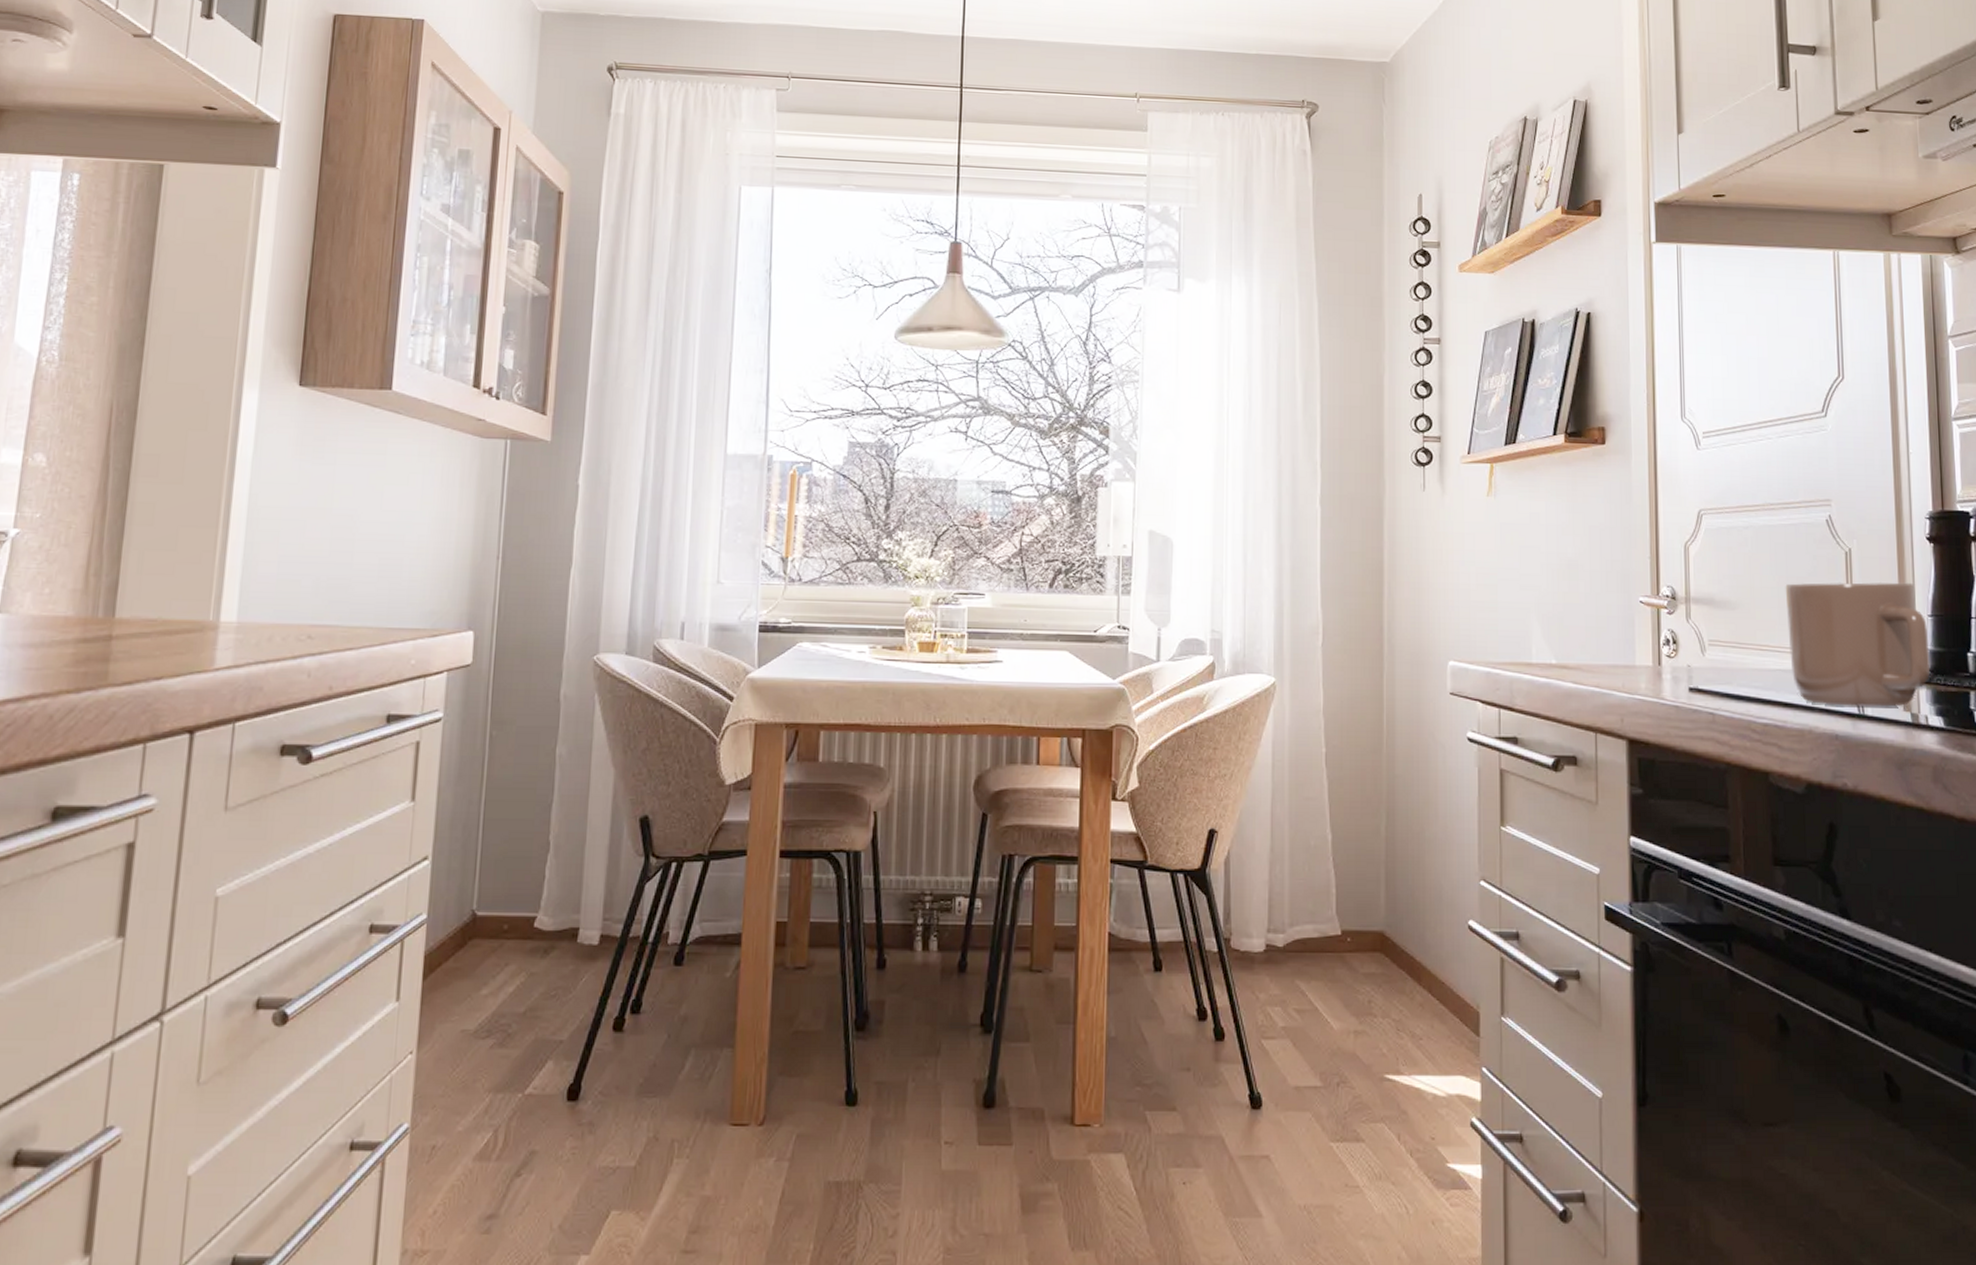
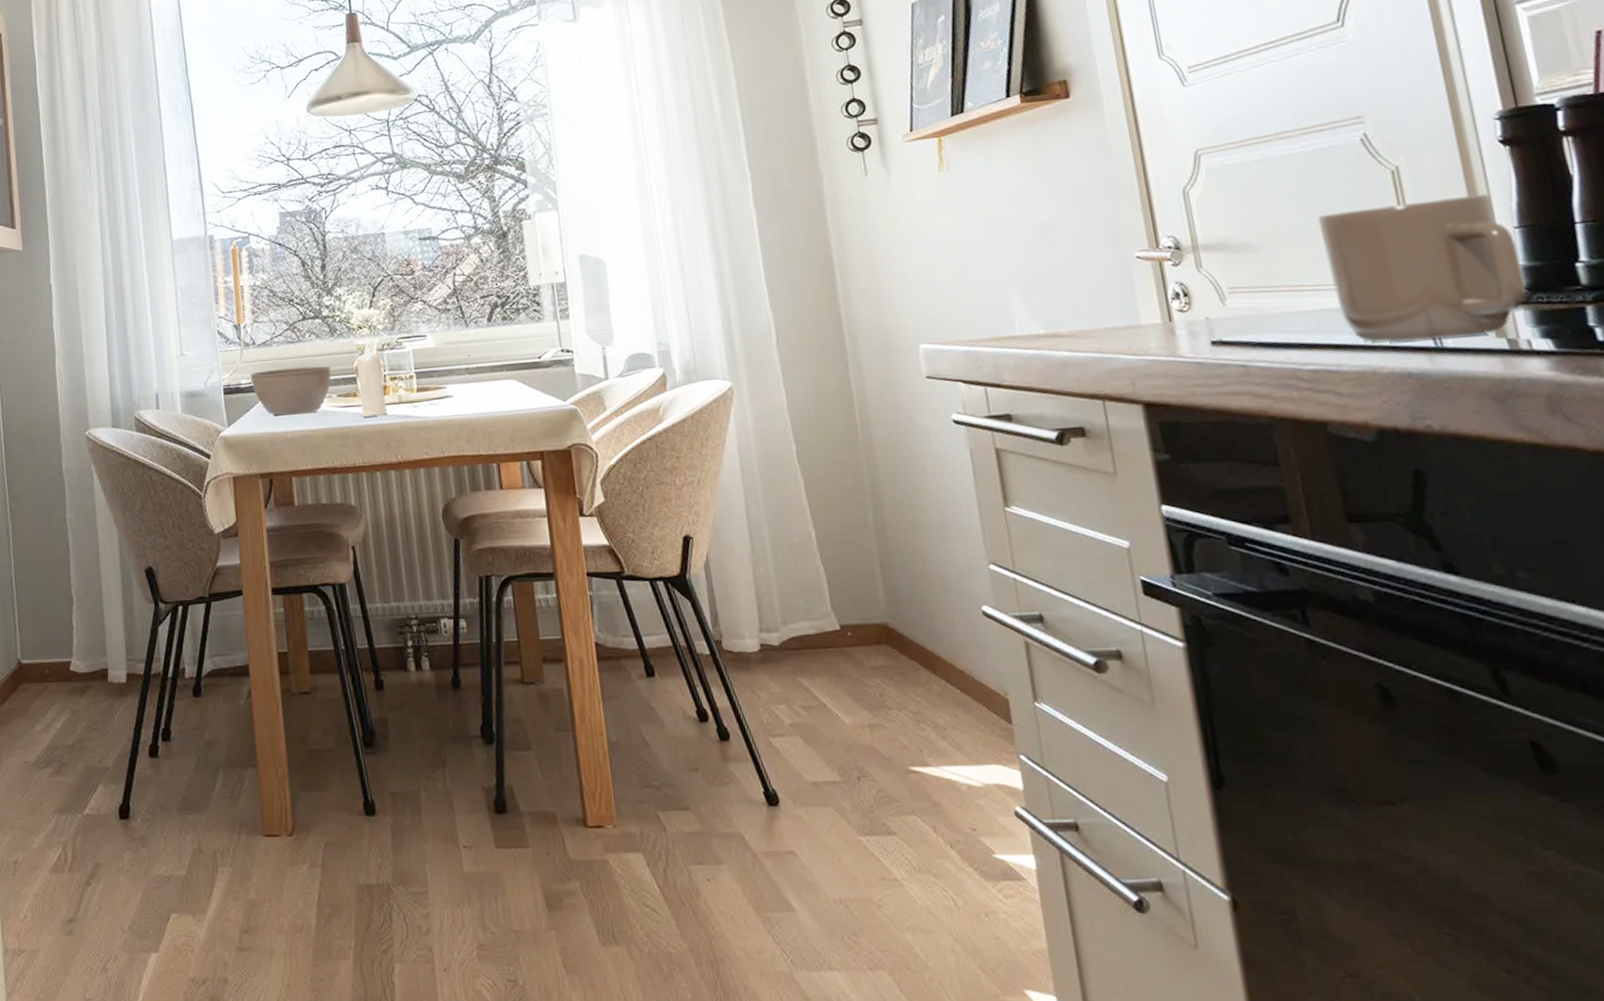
bowl: none [790,611,879,663] -> present [250,365,332,416]
candle: none [904,591,935,674] -> present [356,339,387,417]

